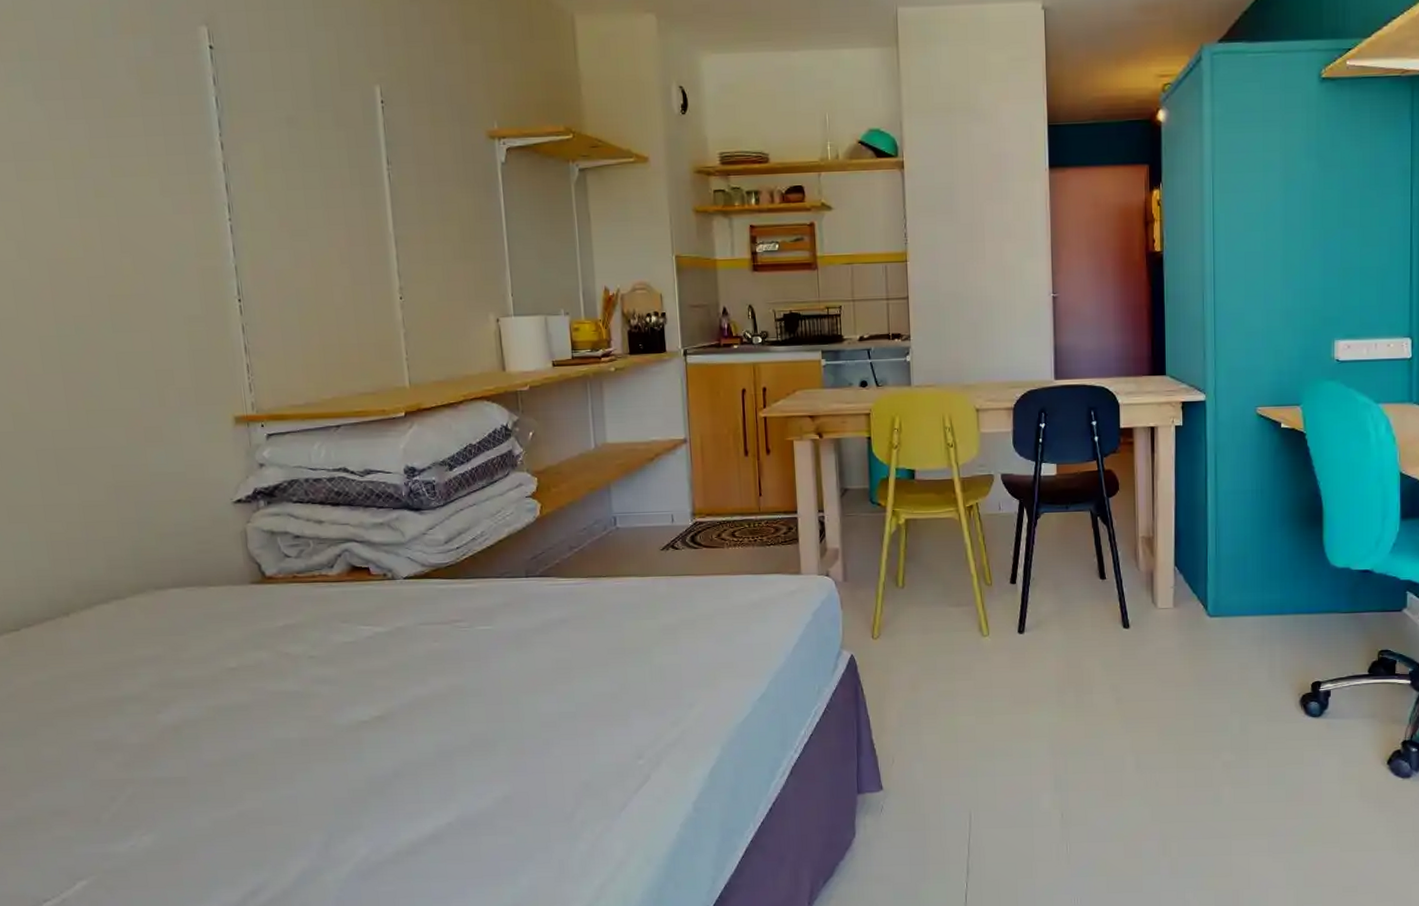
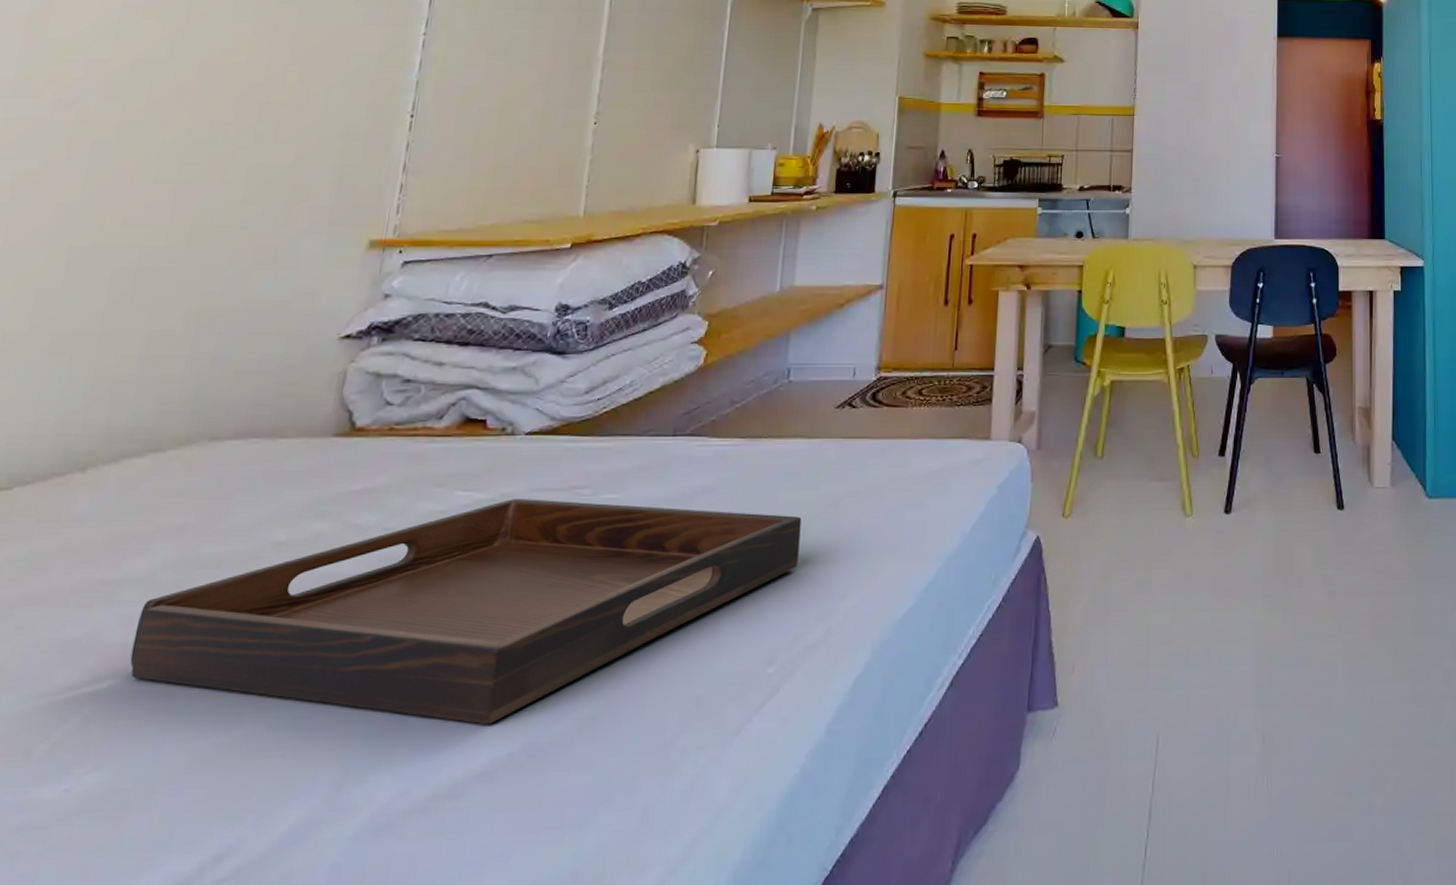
serving tray: none [144,630,649,802] -> present [130,498,802,725]

